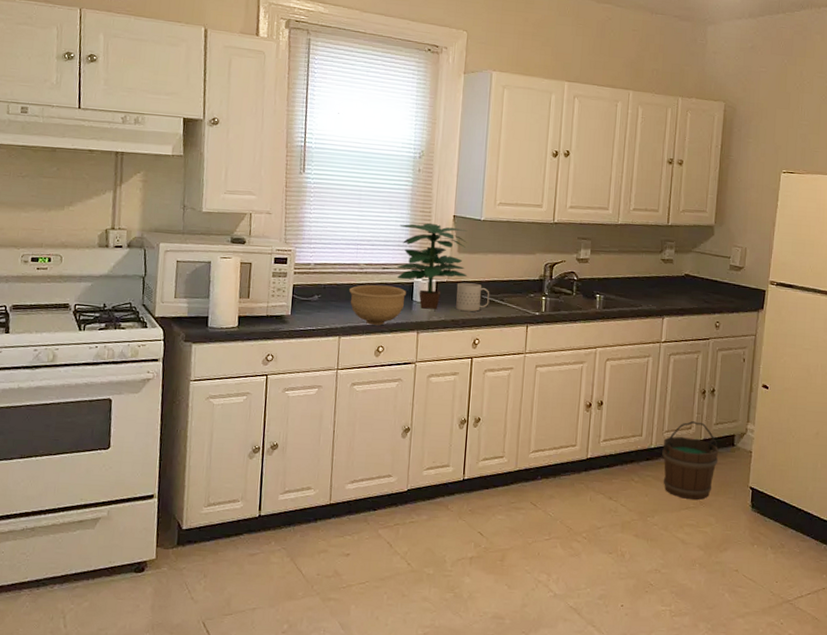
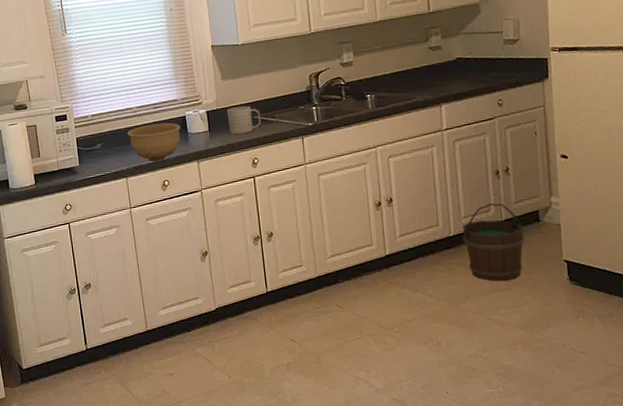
potted plant: present [397,223,468,310] -> none [162,57,236,139]

